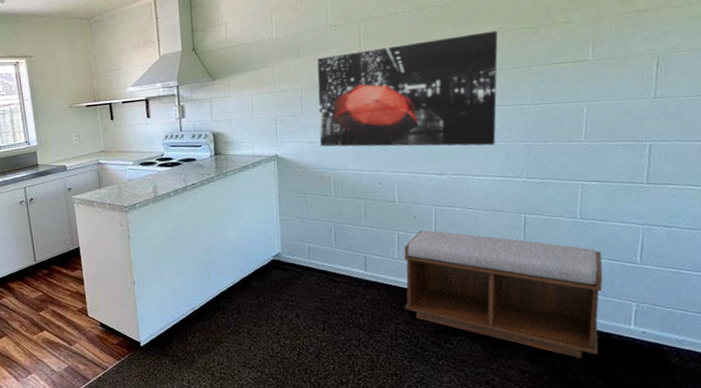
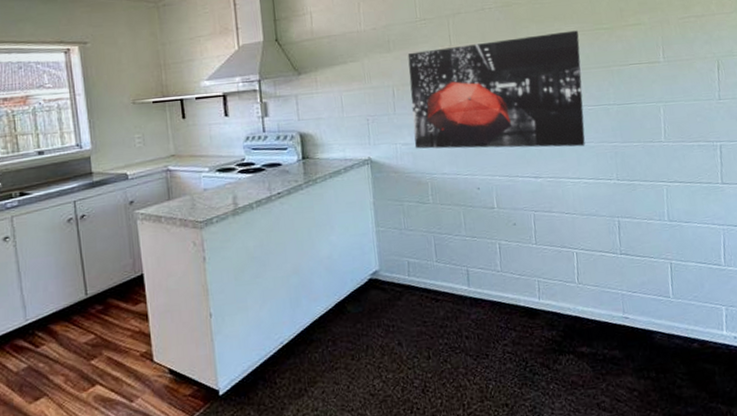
bench: present [404,230,603,359] -> none [506,238,698,371]

